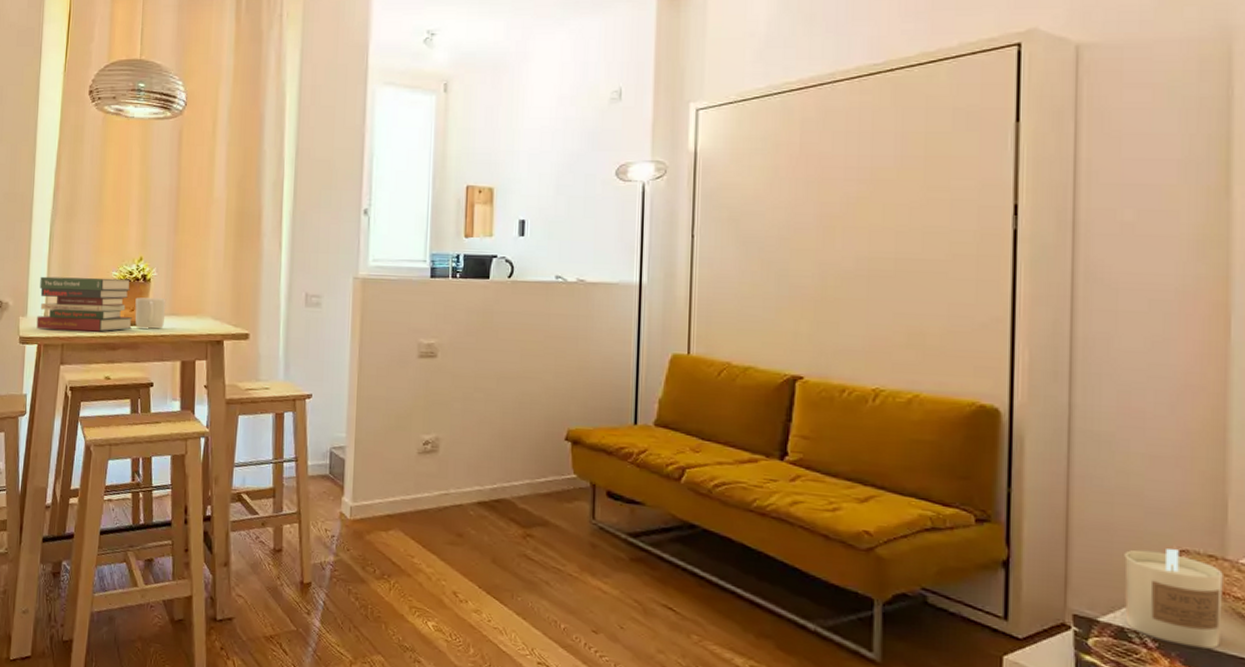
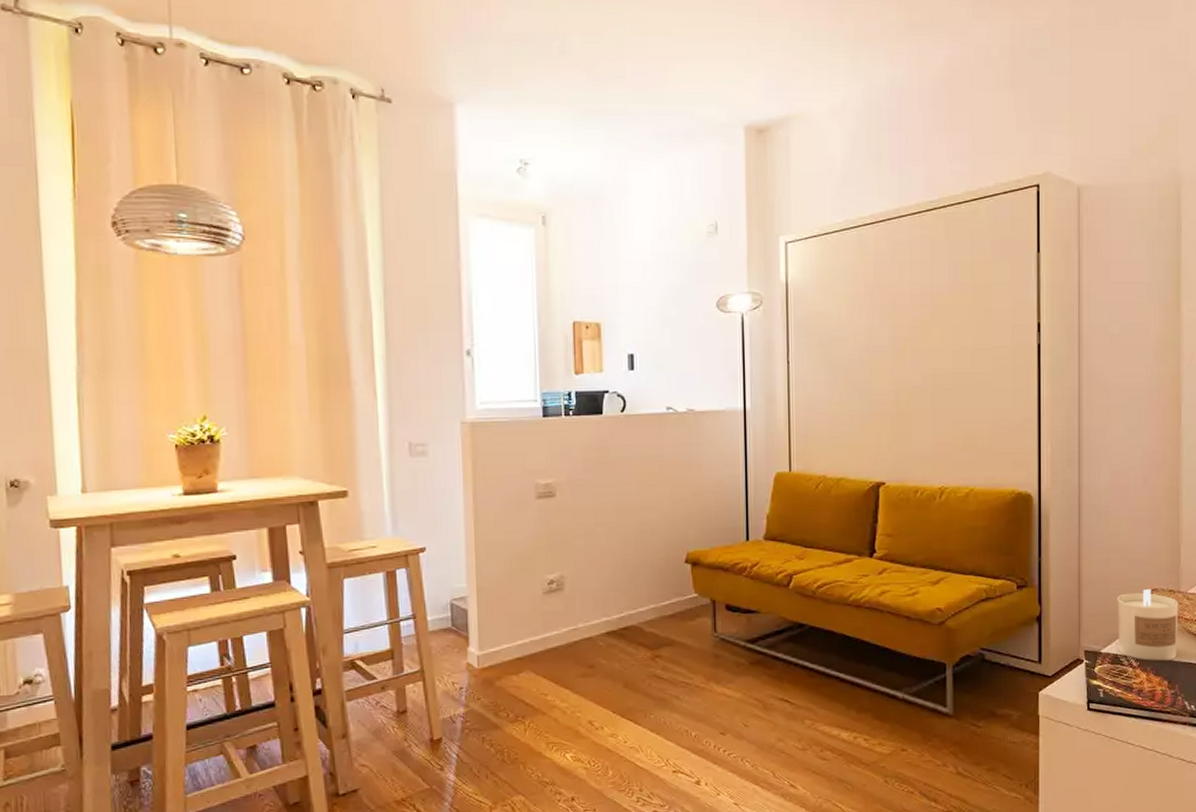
books: present [36,276,132,332] -> none [70,442,201,509]
mug: present [135,297,166,329] -> none [203,461,243,496]

